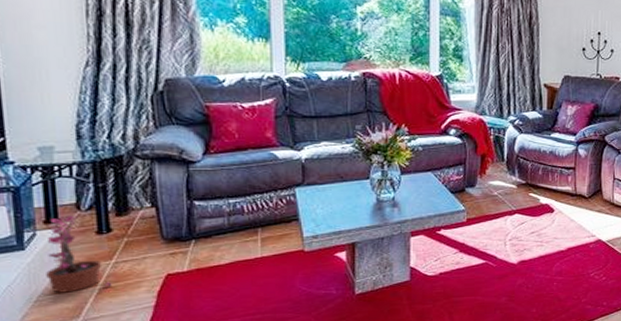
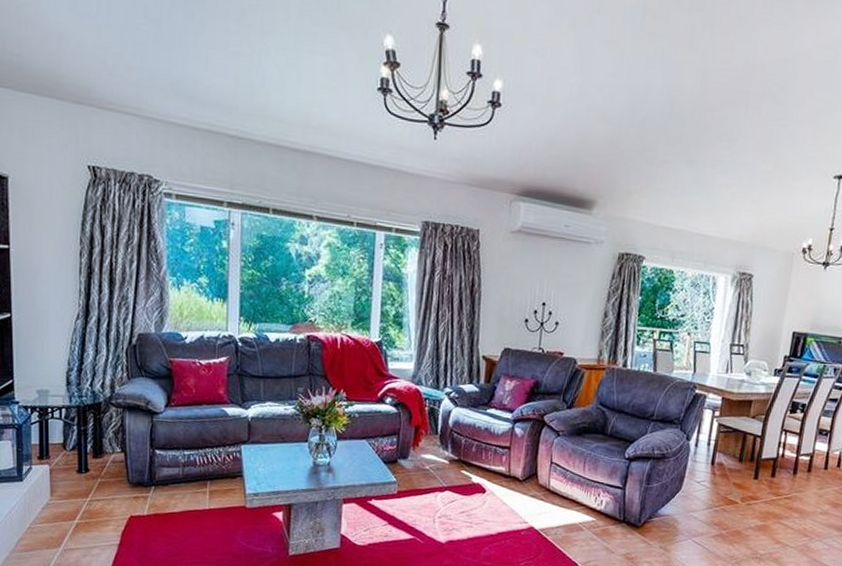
potted plant: present [46,215,112,293] -> none [37,453,87,524]

